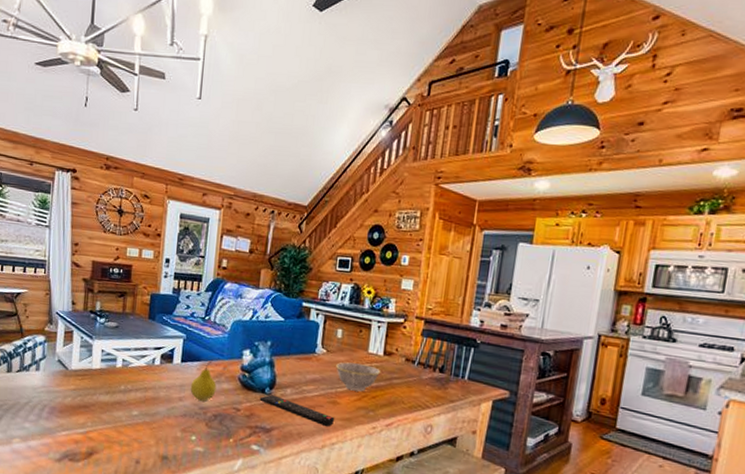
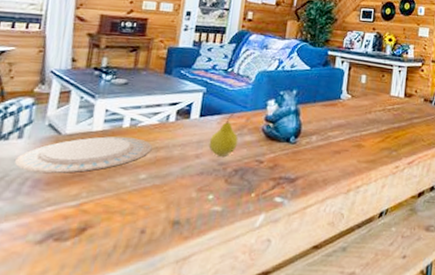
plate: none [35,374,142,405] -> present [15,136,153,174]
remote control: present [259,394,335,427] -> none [284,143,360,171]
bowl: present [336,362,381,392] -> none [360,106,403,133]

